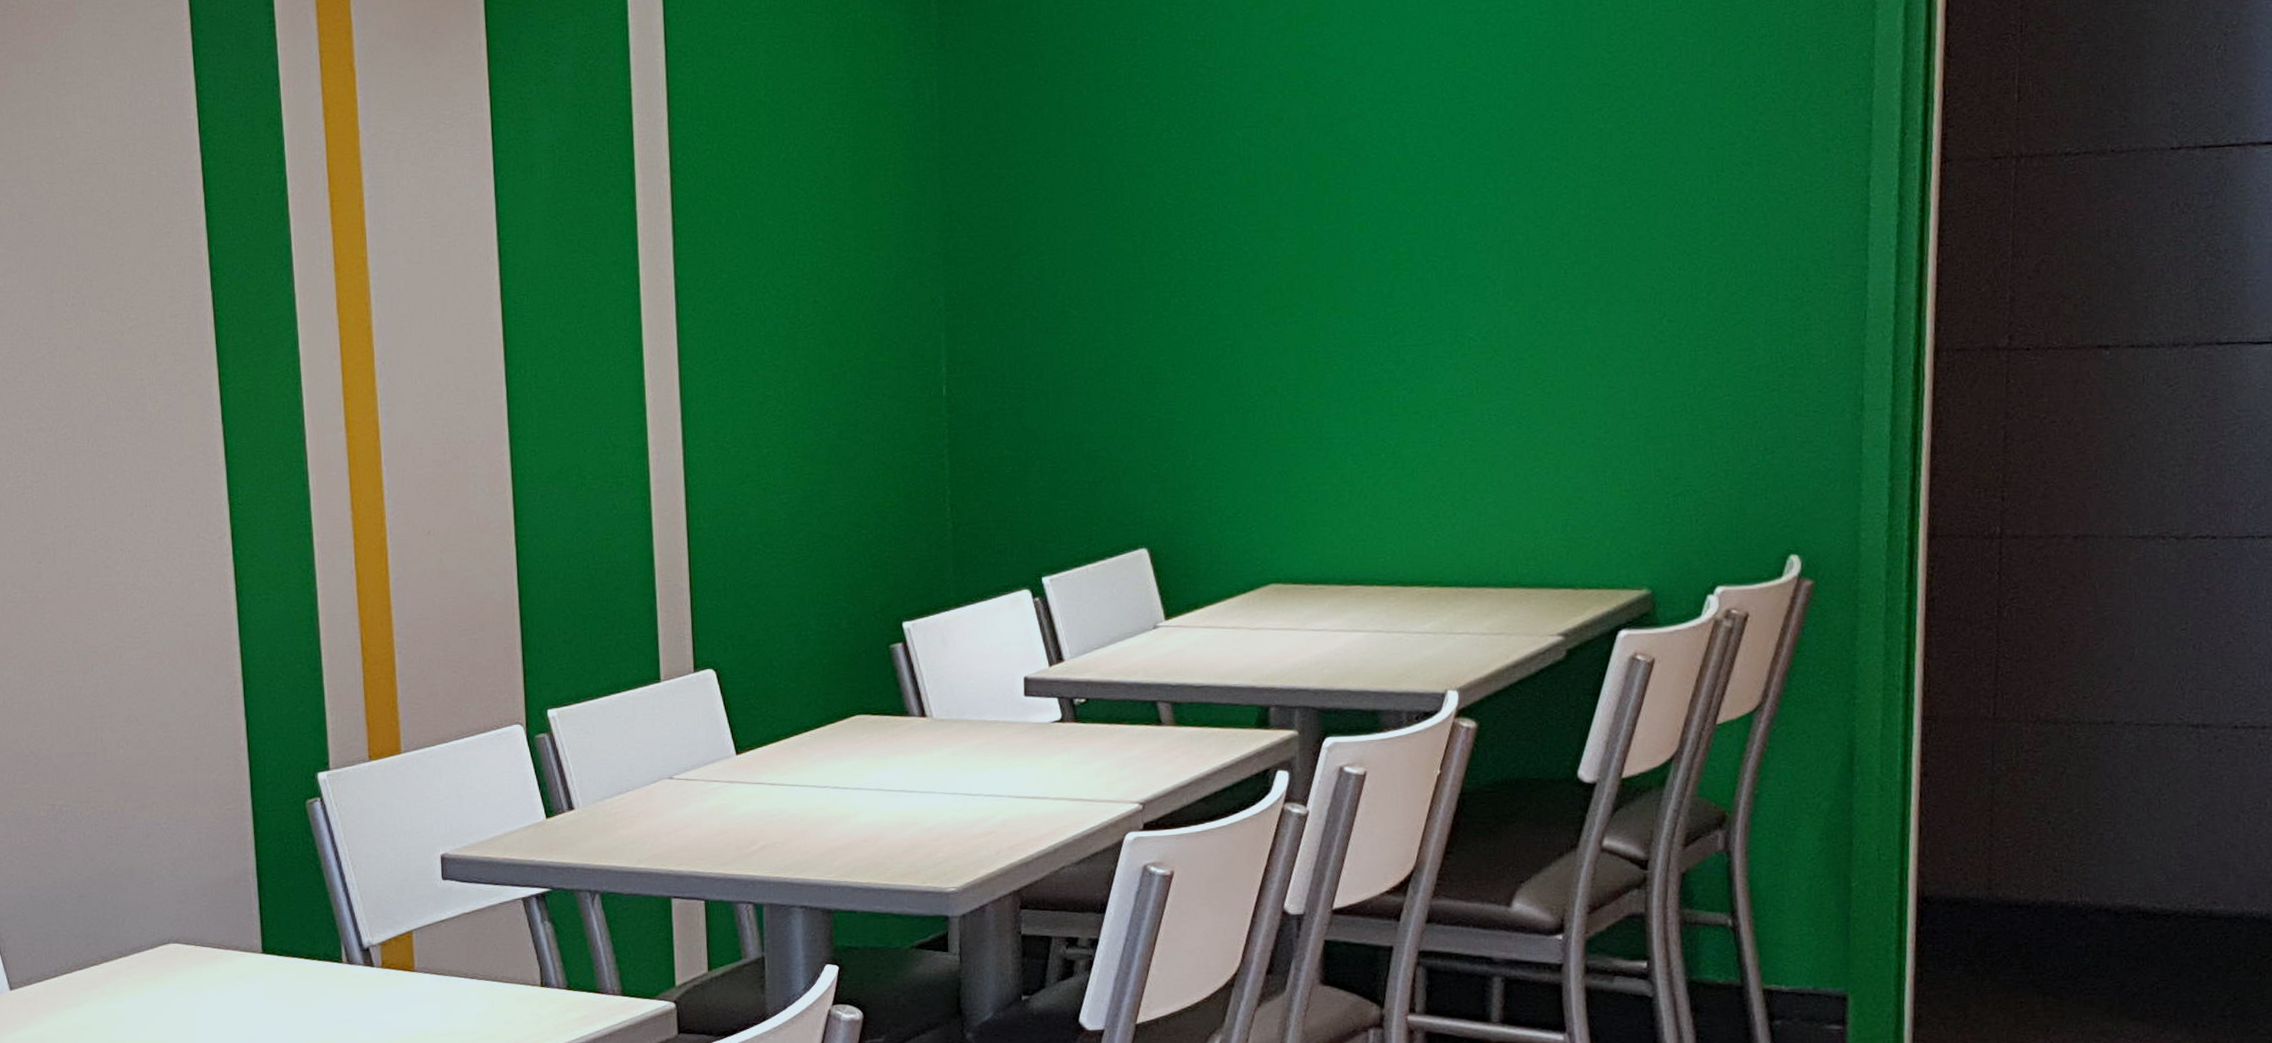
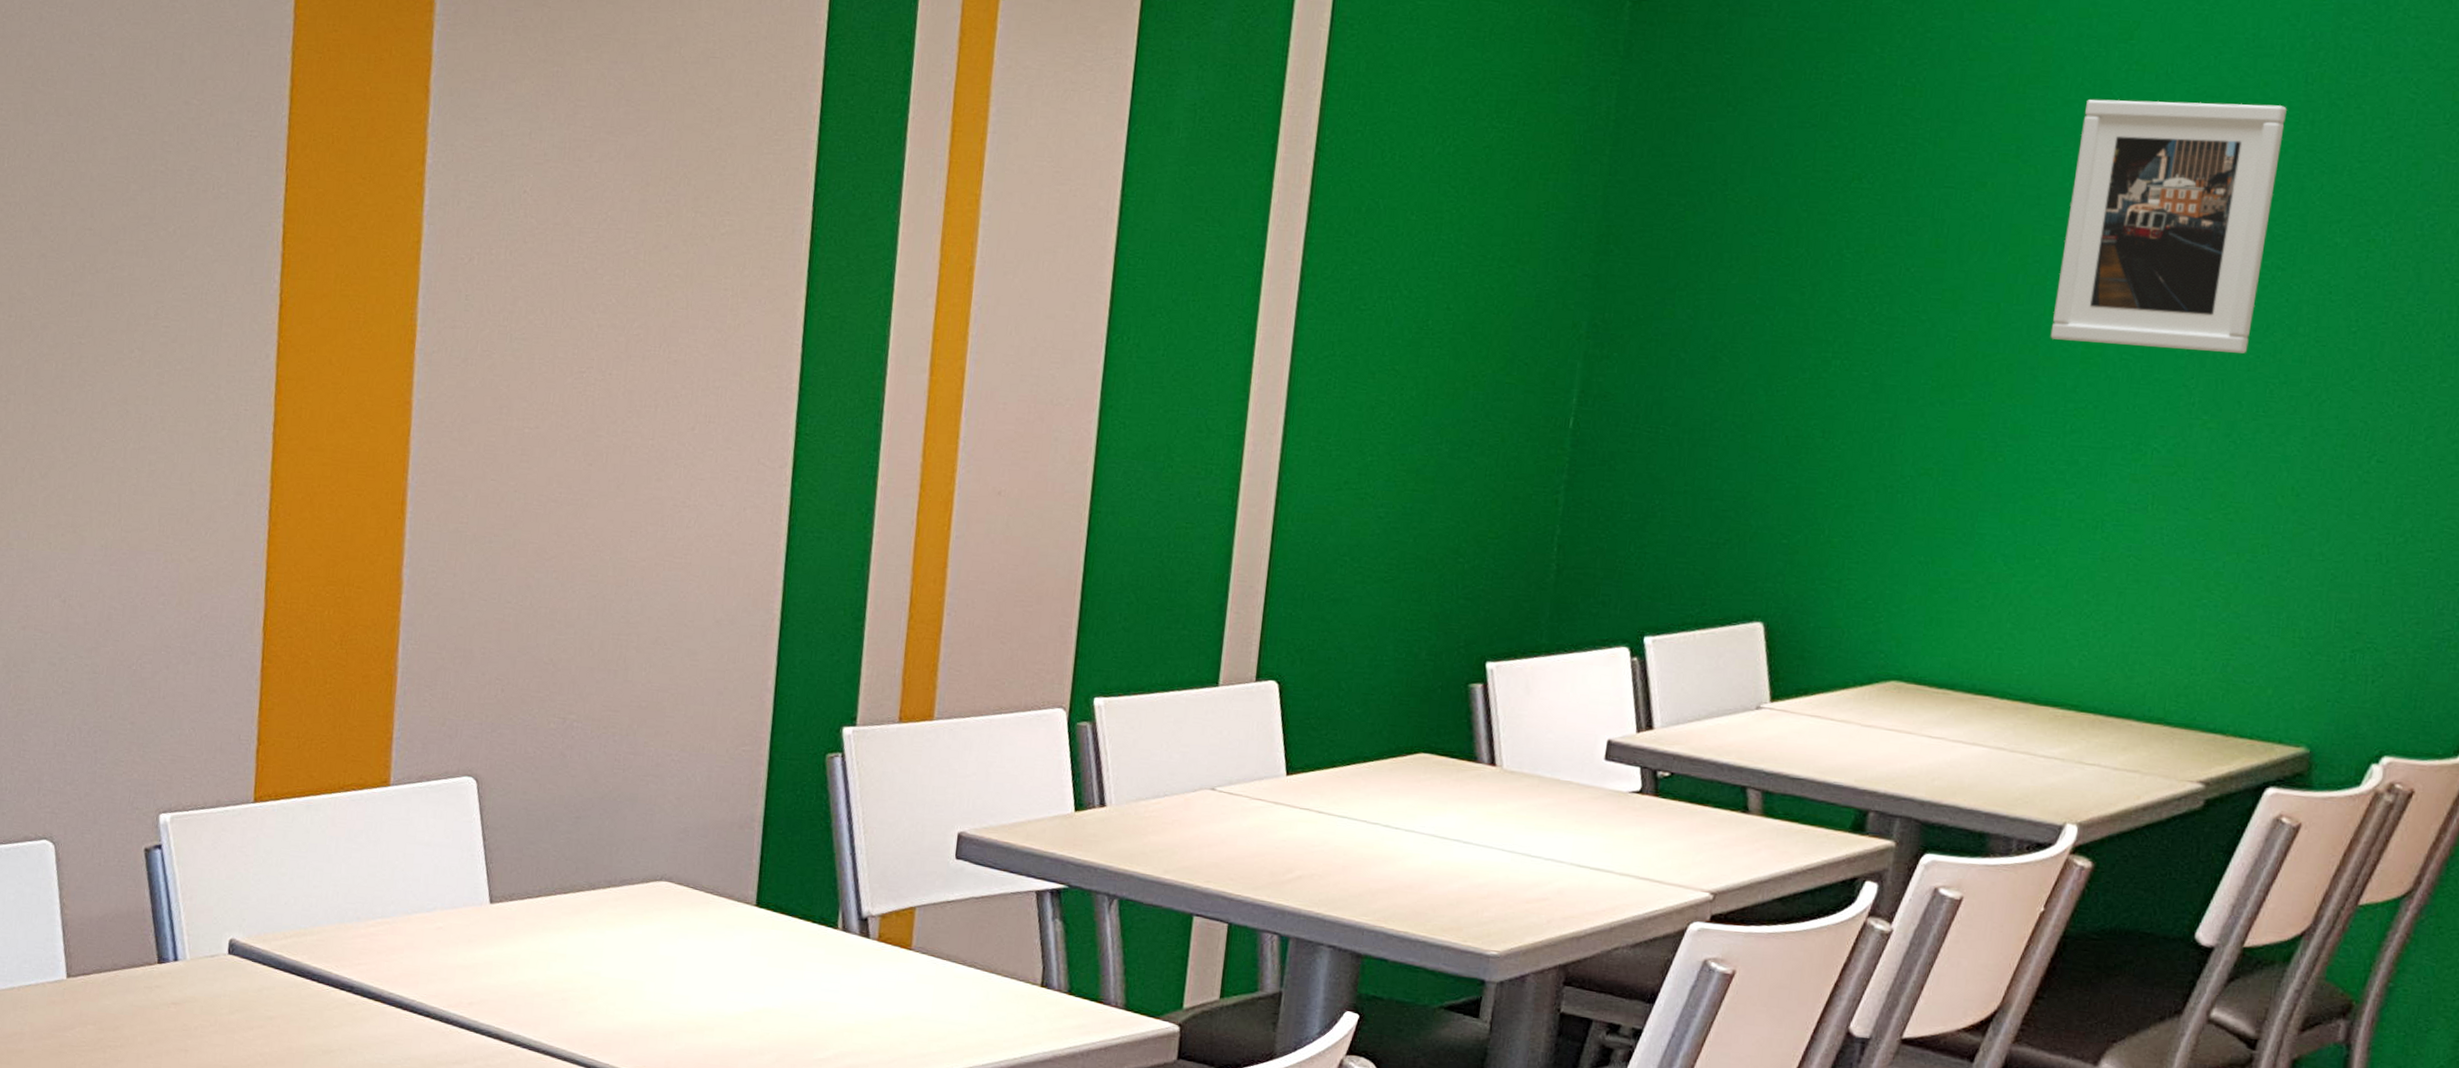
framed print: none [1359,12,1538,252] -> present [2050,99,2287,354]

